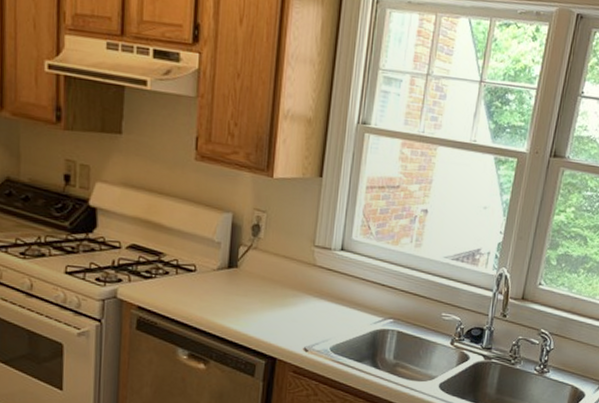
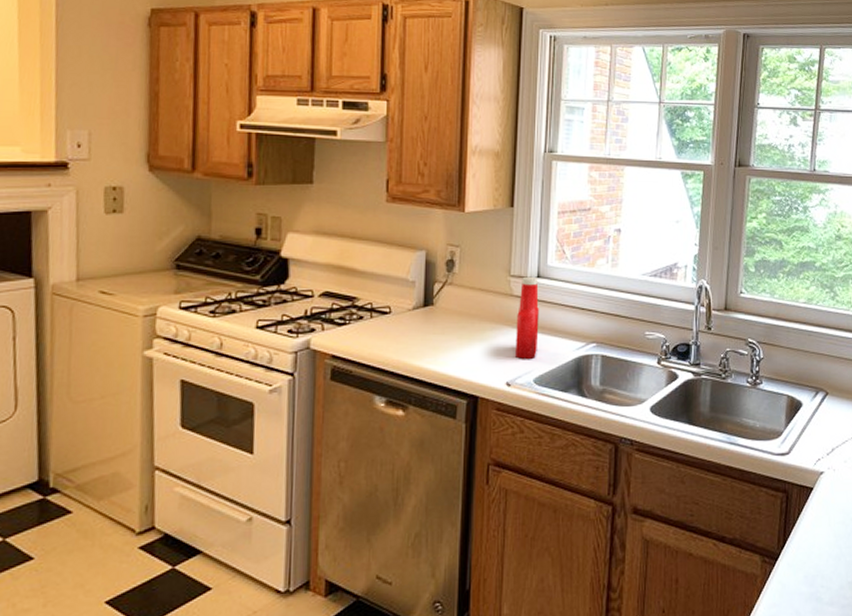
ketchup bottle: none [314,248,341,328] -> present [515,276,539,359]

